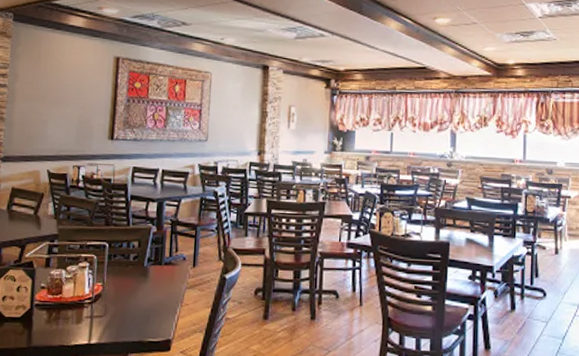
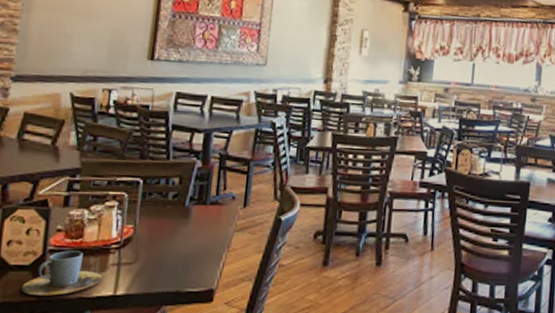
cup: none [14,305,78,344] -> present [20,250,102,296]

